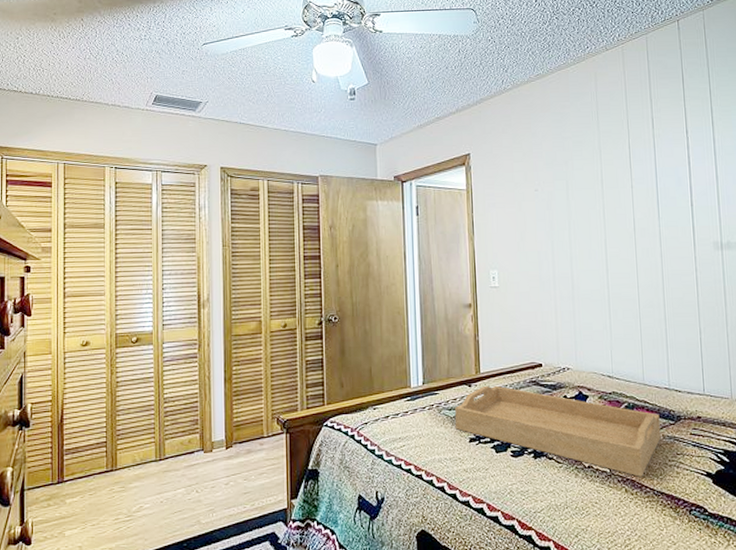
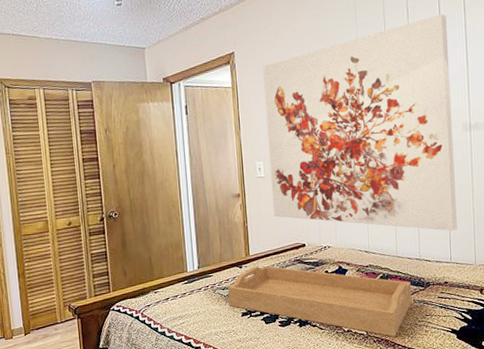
wall art: none [500,127,710,359] -> present [263,14,457,231]

